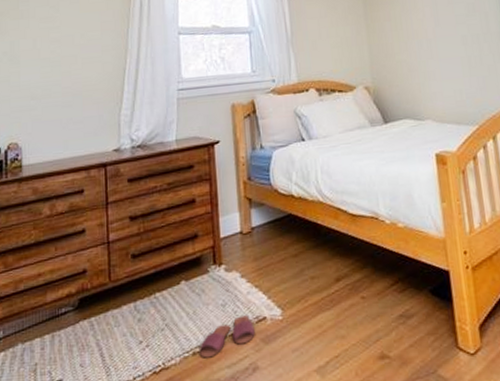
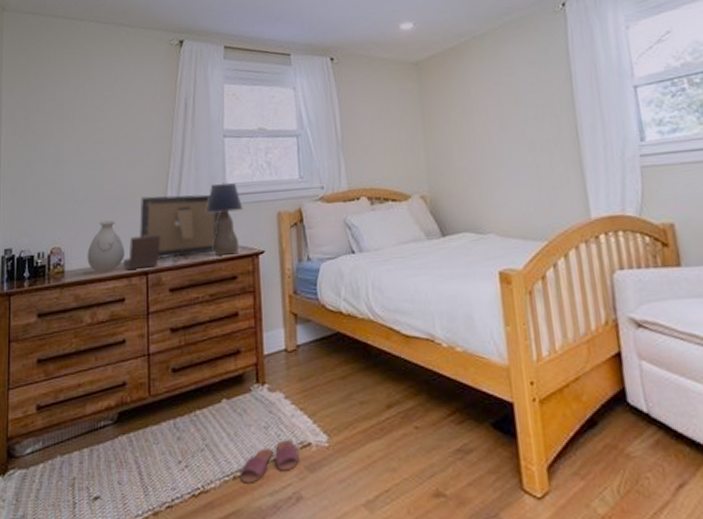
vase: none [45,115,83,166] -> present [87,220,125,273]
jewelry box: none [81,128,119,163] -> present [123,234,161,271]
picture frame: none [97,89,178,151] -> present [140,194,222,259]
table lamp: none [162,76,199,148] -> present [205,181,243,257]

